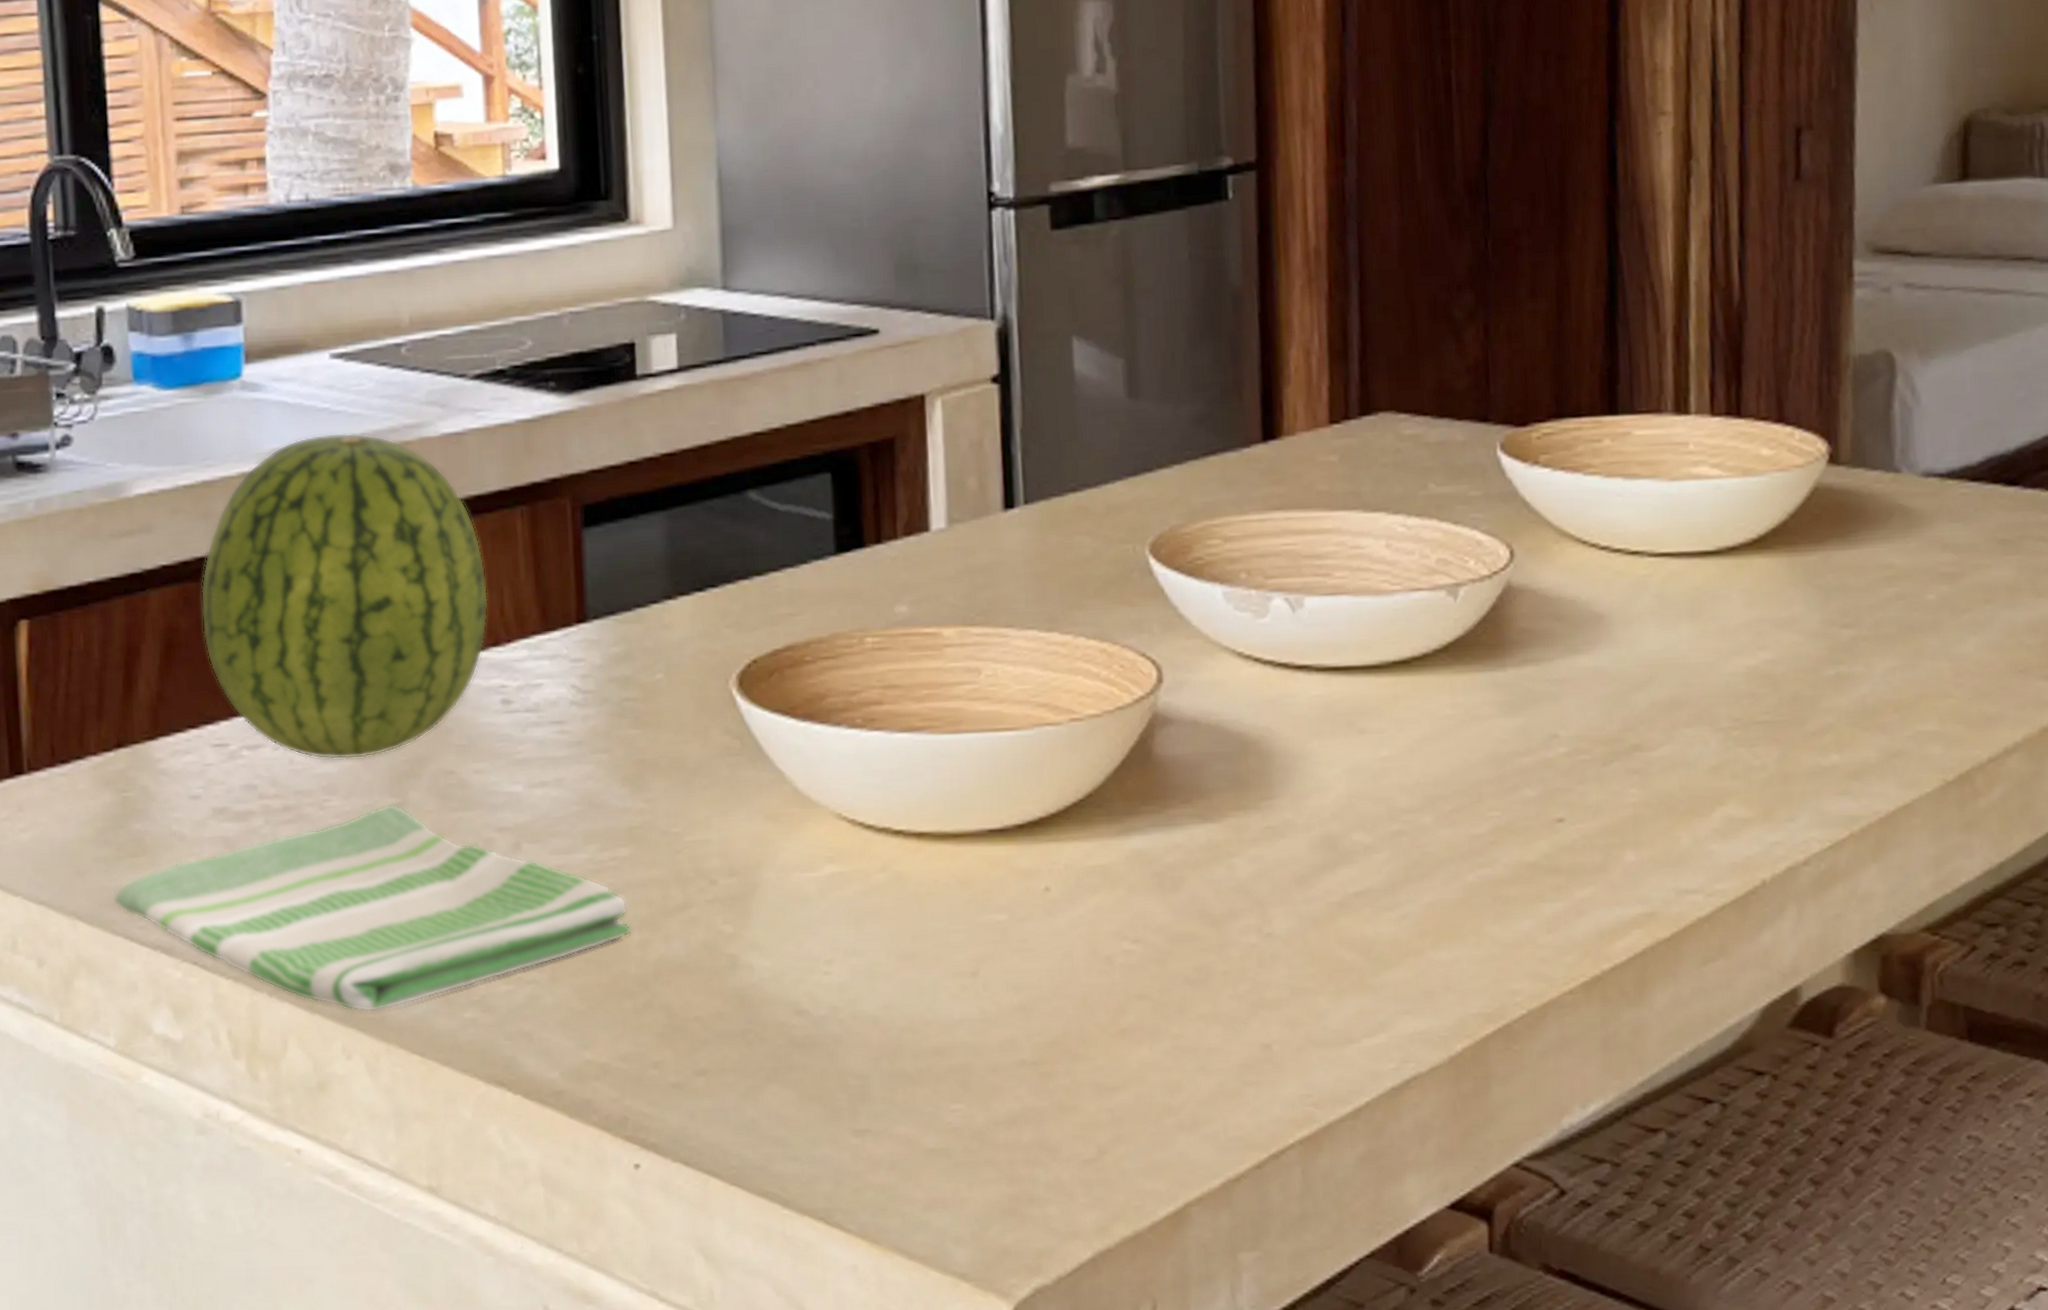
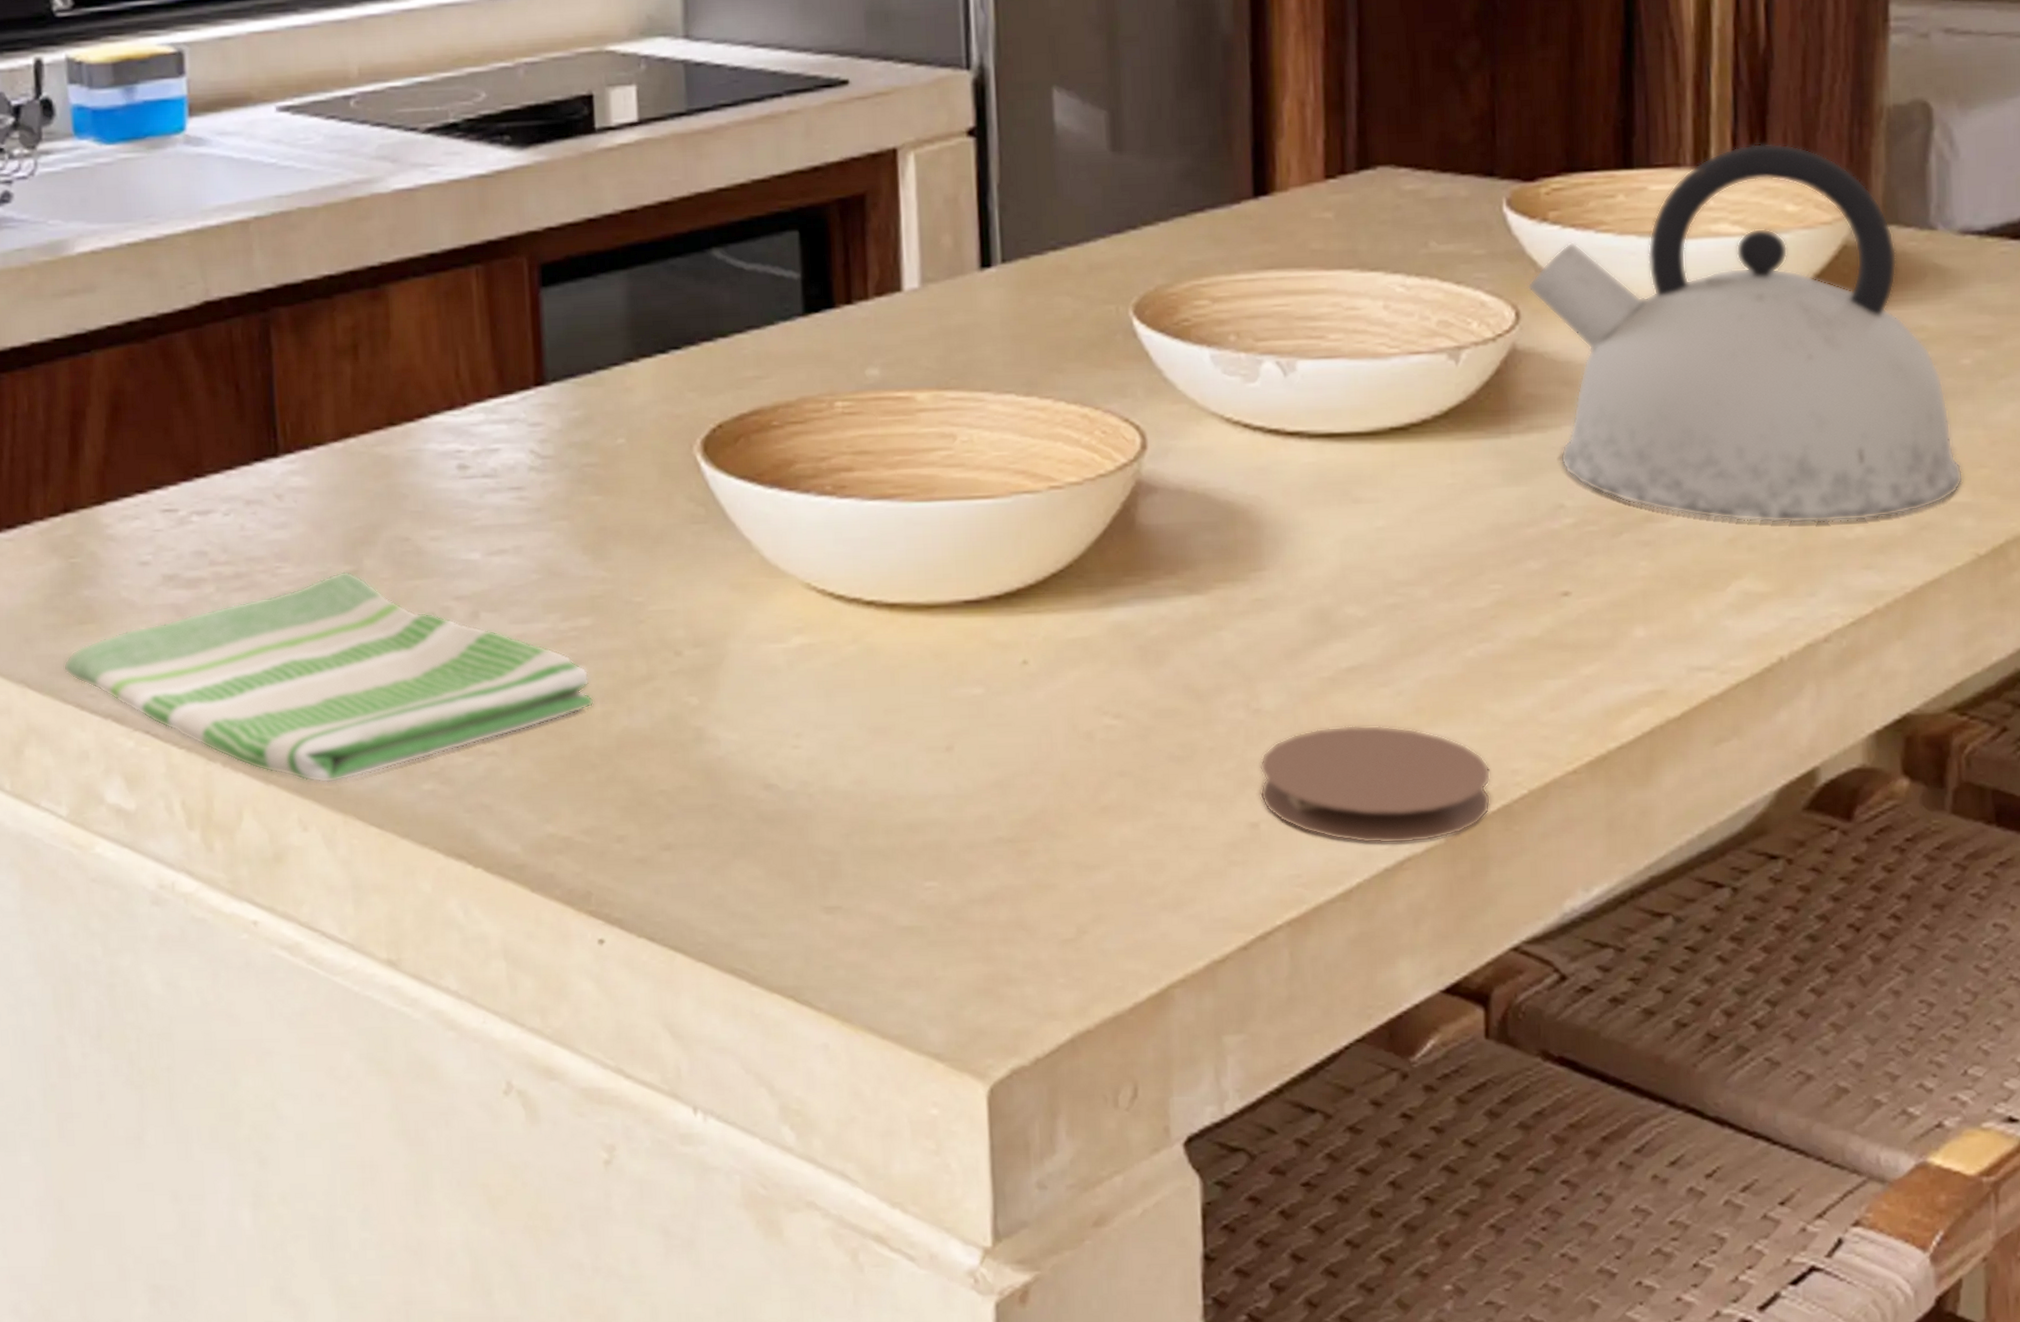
fruit: present [200,433,488,760] -> none [147,189,443,526]
coaster: none [1272,948,1492,1064] -> present [1259,725,1491,844]
kettle: none [1520,390,1931,752] -> present [1527,143,1964,524]

